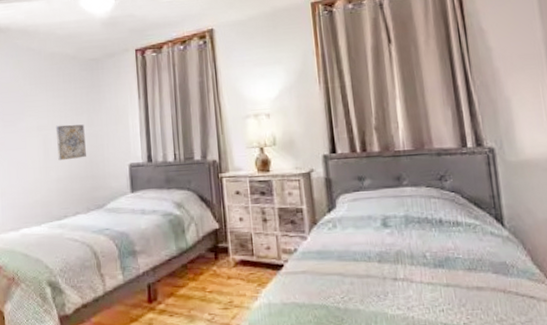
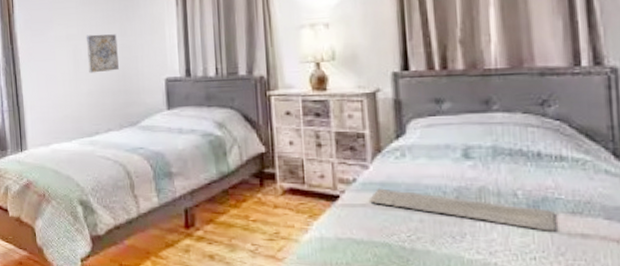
bath mat: none [308,256,457,286] -> present [368,188,556,232]

